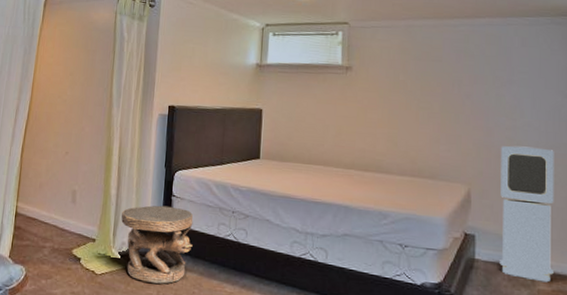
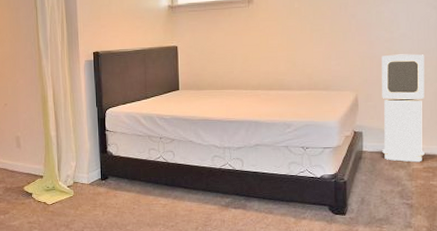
carved stool: present [121,205,193,284] -> none [63,140,129,205]

